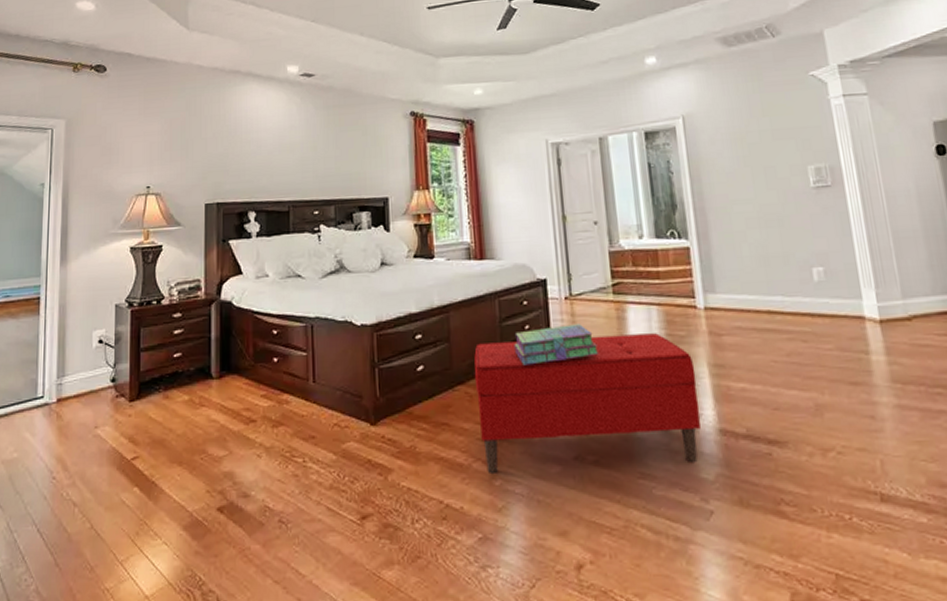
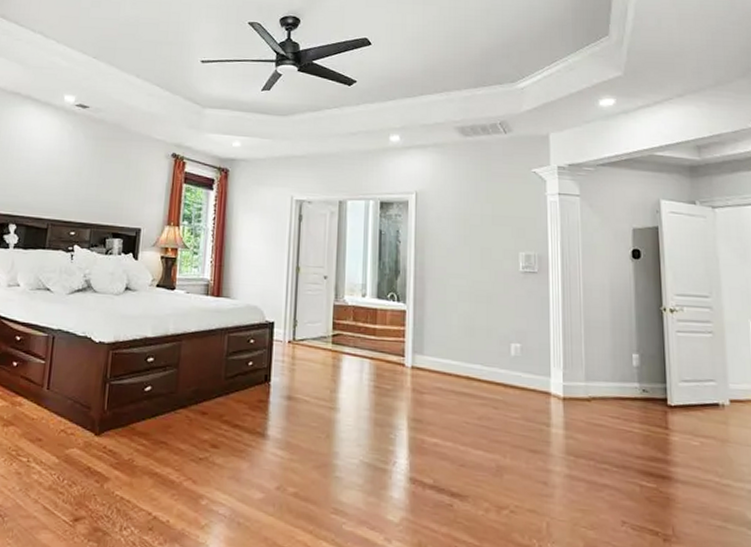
bench: present [473,333,700,473] -> none [195,373,396,504]
stack of books: present [514,324,599,366] -> none [236,366,312,399]

